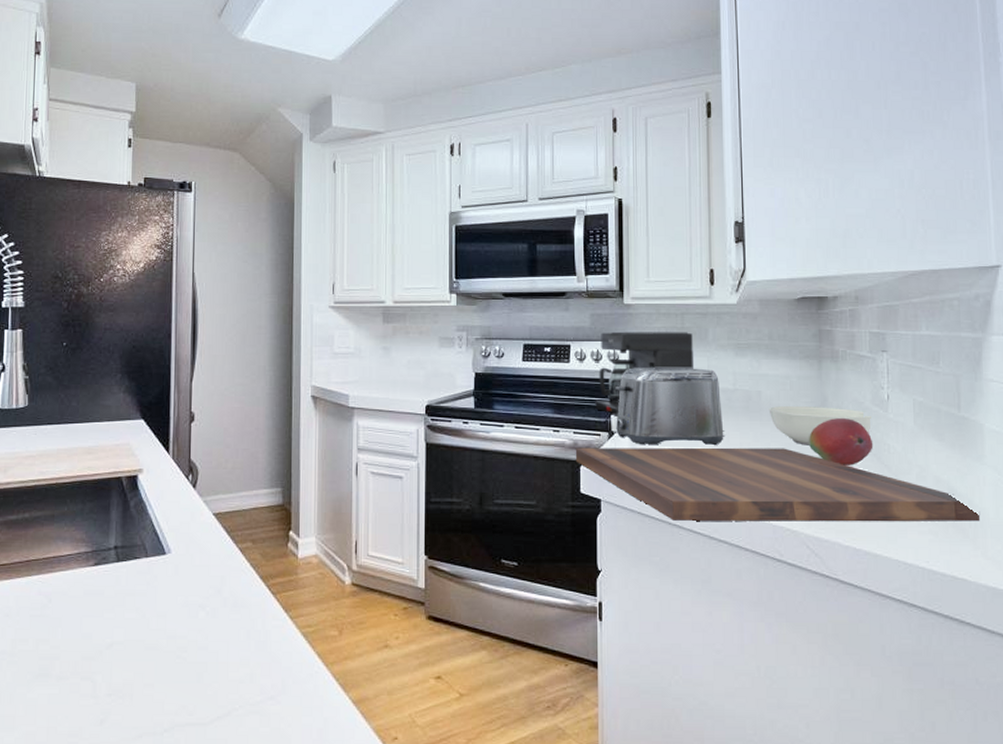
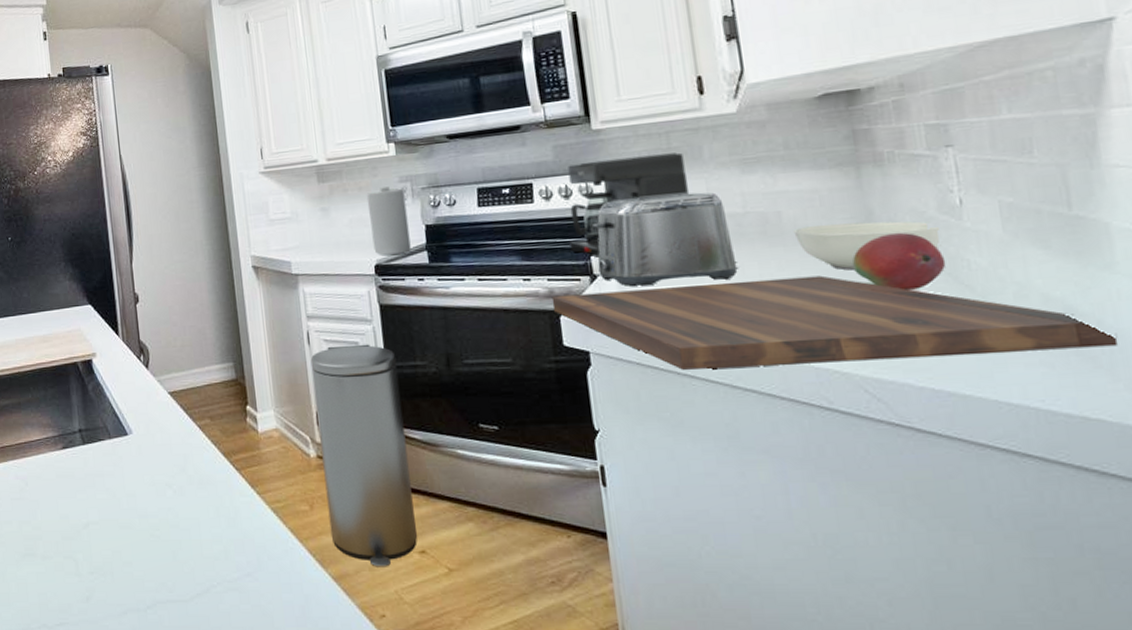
pedal bin: none [356,479,435,692] -> present [310,344,417,567]
paper towel holder: none [426,334,460,398] -> present [366,186,411,256]

